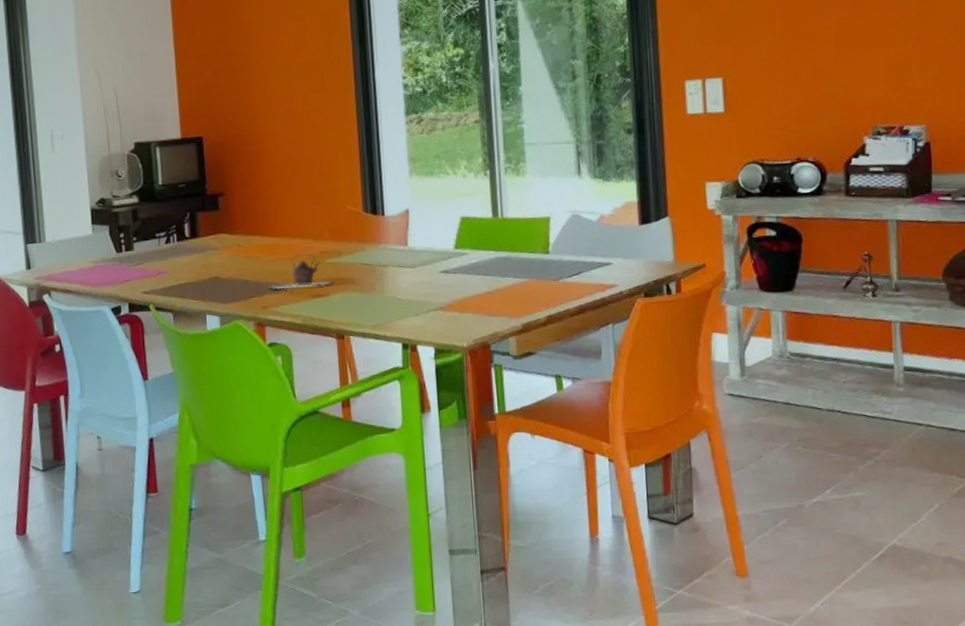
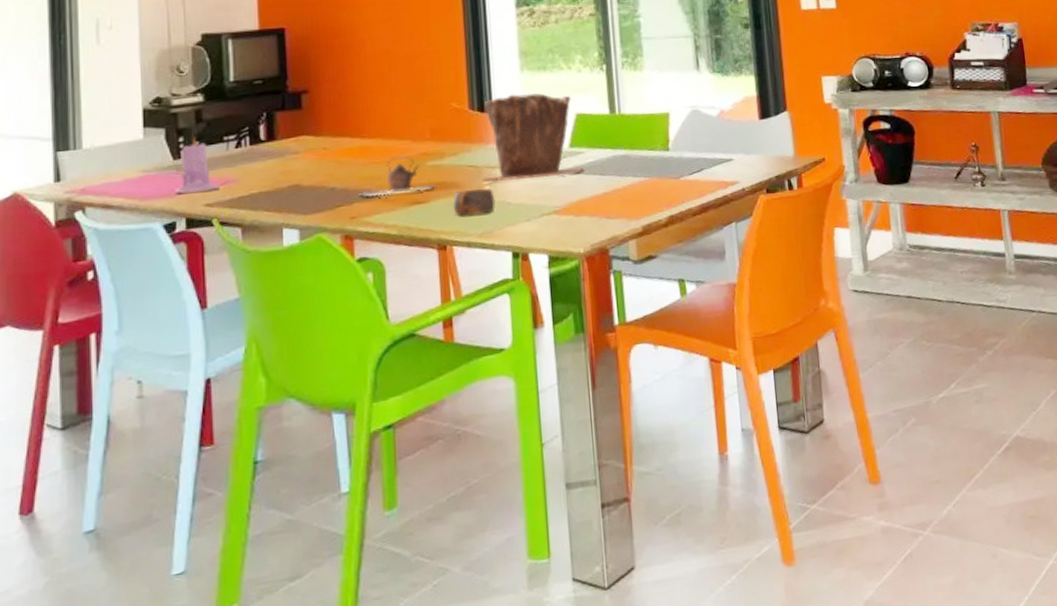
candle: none [119,234,155,282] -> present [175,137,220,194]
cup: none [349,285,387,309] -> present [453,188,496,216]
plant pot: none [374,196,470,279] -> present [481,92,586,183]

